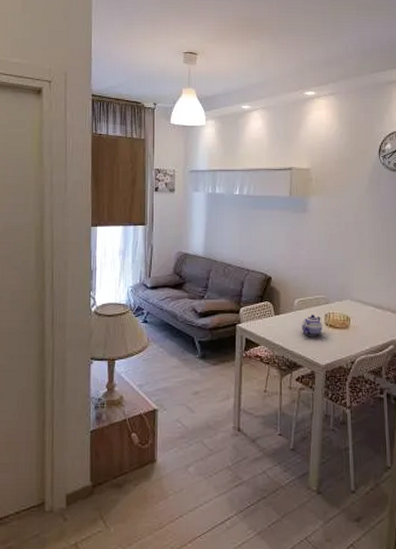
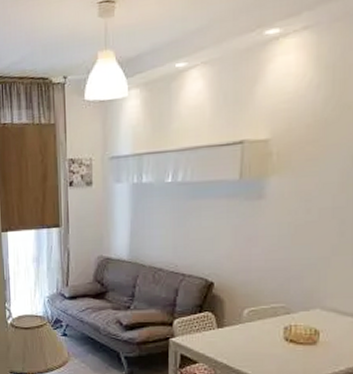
teapot: present [301,314,322,337] -> none [251,327,280,354]

